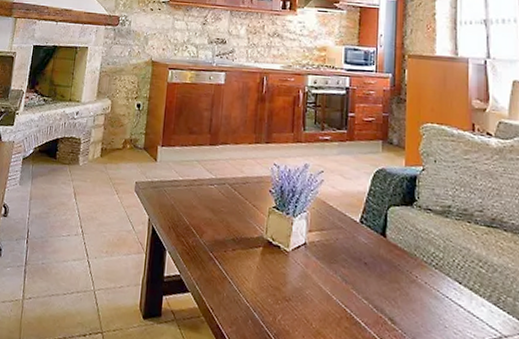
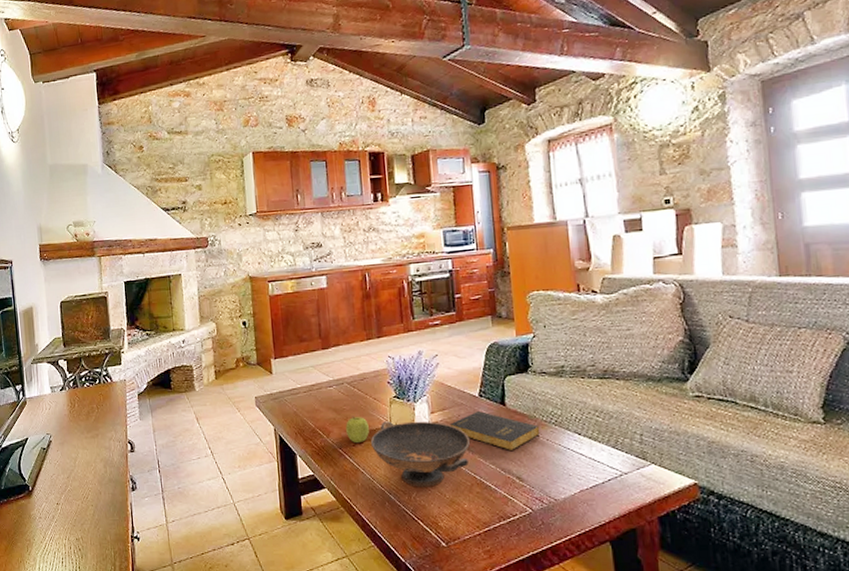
fruit: none [220,219,244,250] -> present [346,416,369,444]
decorative bowl: none [242,231,346,312] -> present [370,421,471,487]
book: none [326,238,419,288] -> present [449,411,540,450]

